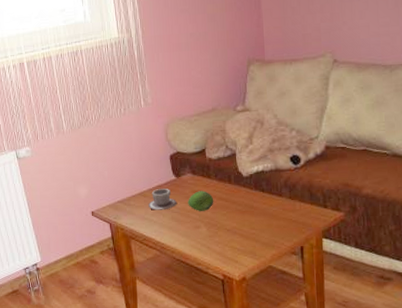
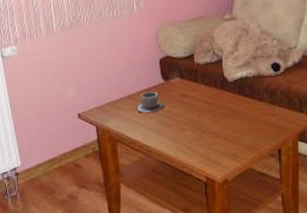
fruit: present [188,191,214,211] -> none [175,95,200,115]

